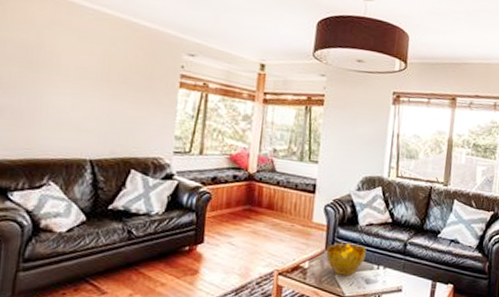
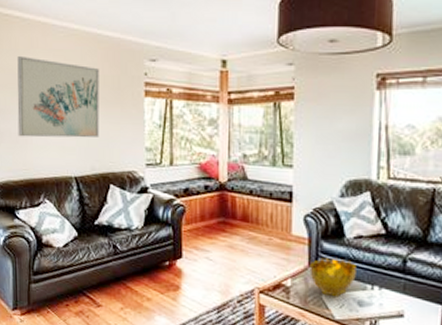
wall art: none [22,31,131,122] -> present [17,56,99,138]

